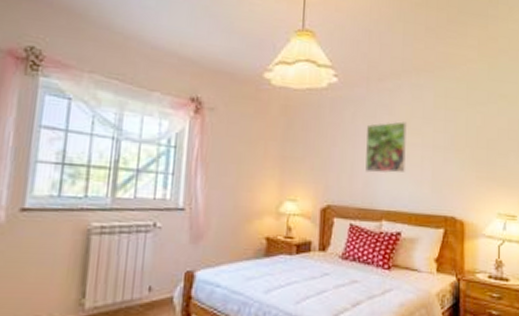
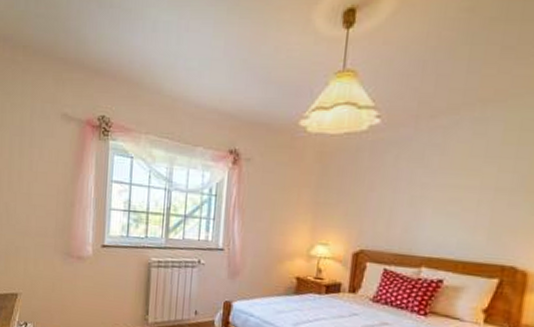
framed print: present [365,121,408,174] -> none [406,162,464,219]

